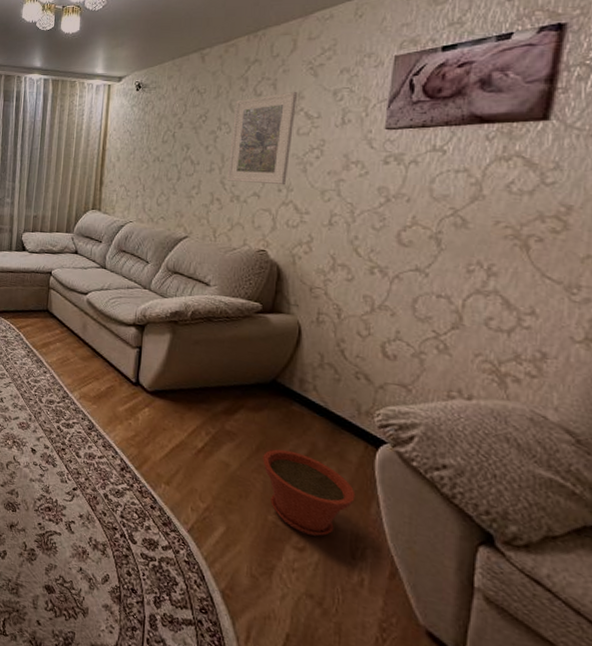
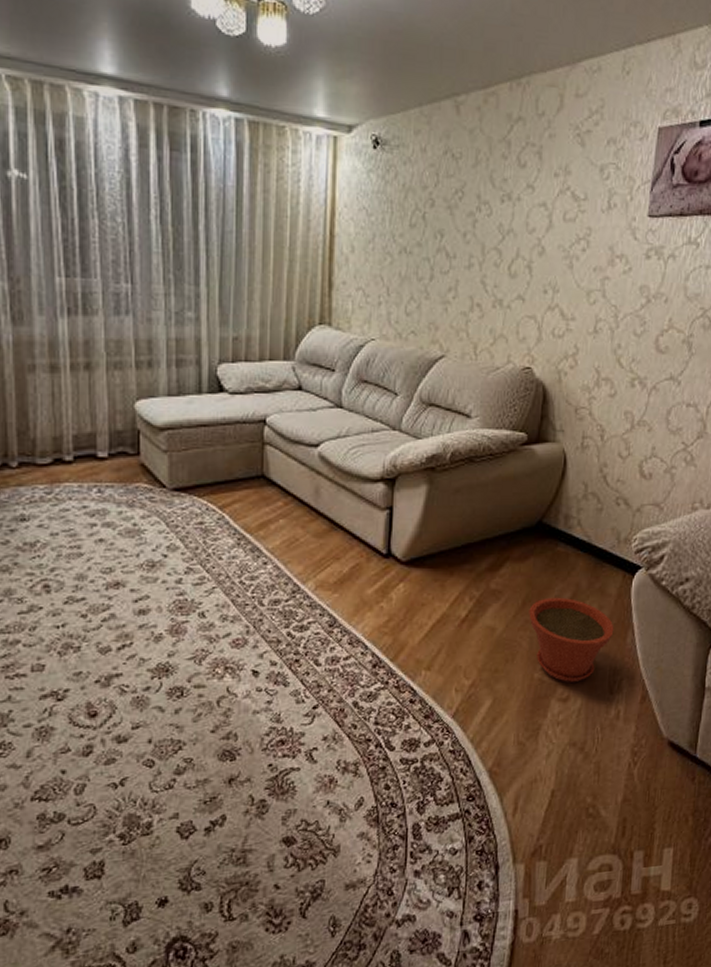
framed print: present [226,92,297,184] -> none [487,164,564,284]

